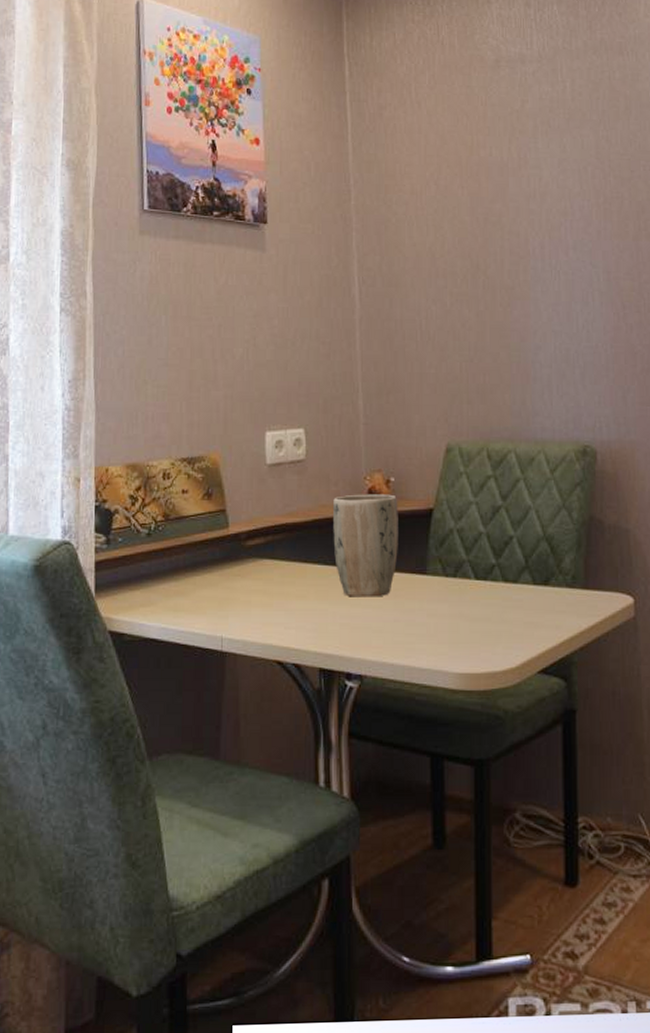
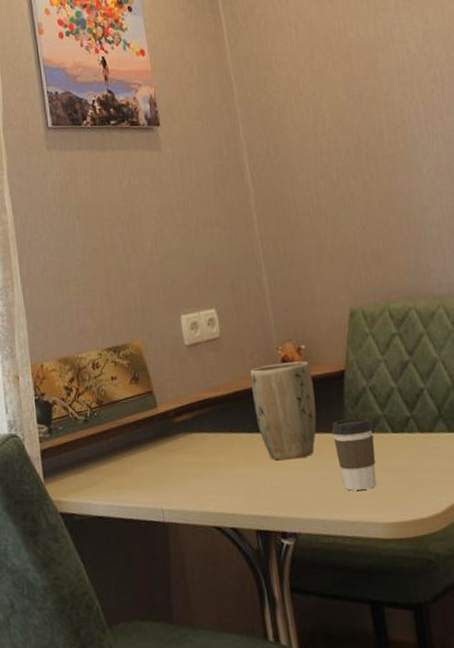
coffee cup: none [412,560,456,636] -> present [331,417,377,491]

